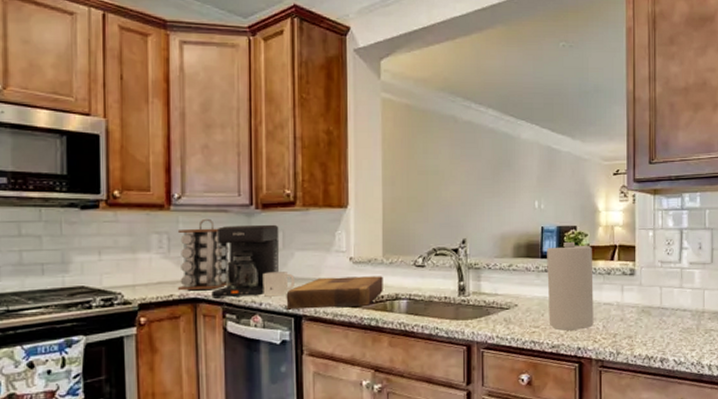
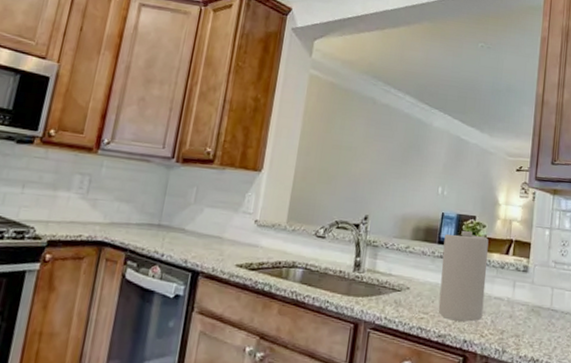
spice rack: present [177,218,230,291] -> none [87,165,145,236]
coffee maker: present [211,224,280,298] -> none [117,175,195,247]
mug: present [263,272,295,297] -> none [167,224,200,250]
cutting board: present [286,276,383,310] -> none [186,236,284,271]

